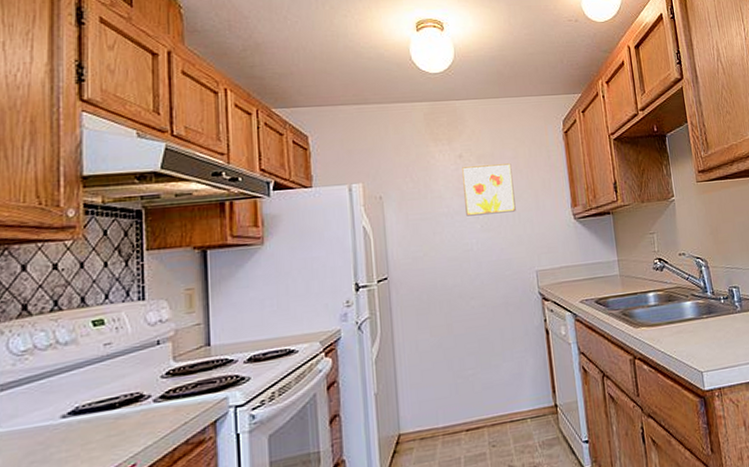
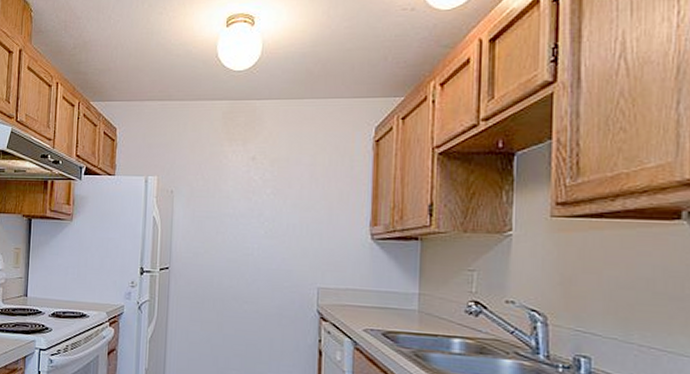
wall art: present [462,162,516,216] -> none [251,168,307,222]

